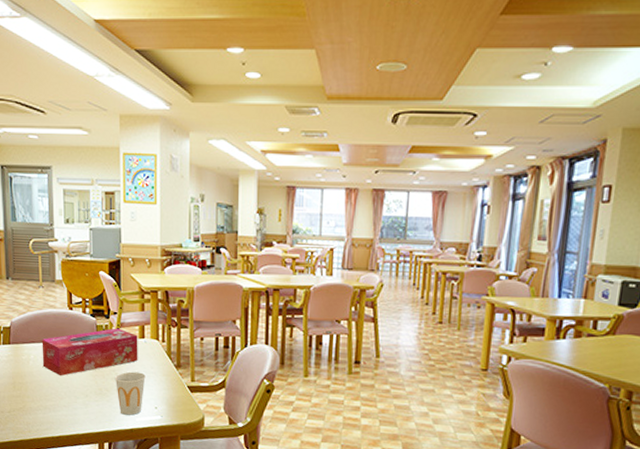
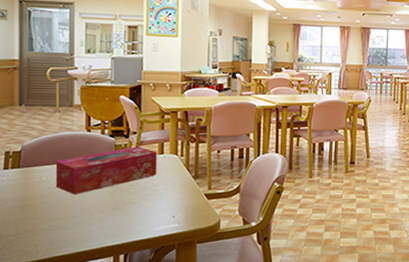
cup: present [114,371,146,416] -> none [132,185,164,226]

